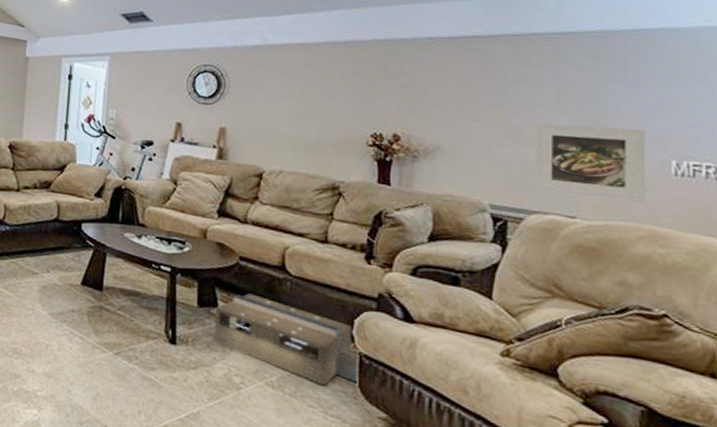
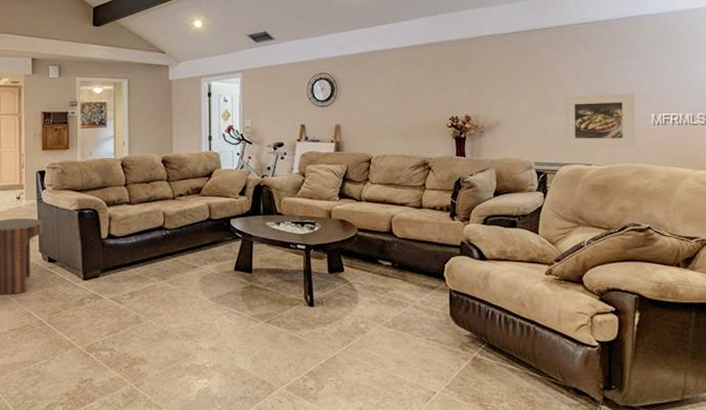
ceiling vent: present [214,293,359,386] -> none [343,257,450,319]

